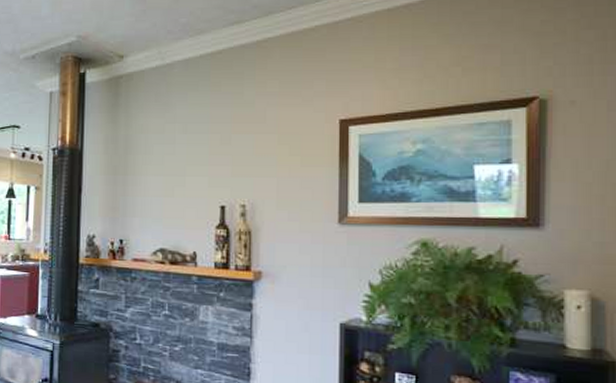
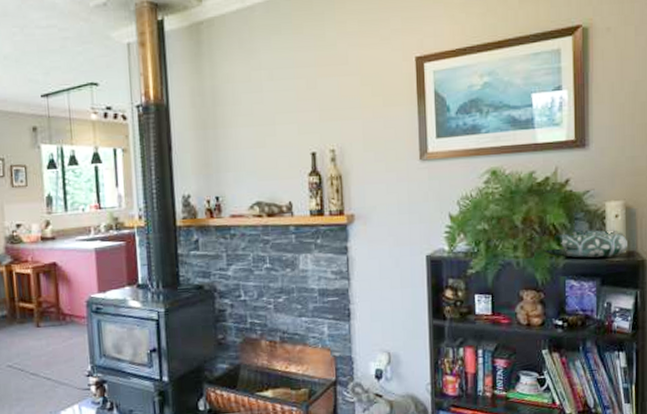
decorative bowl: none [480,316,594,353] -> present [542,229,629,259]

